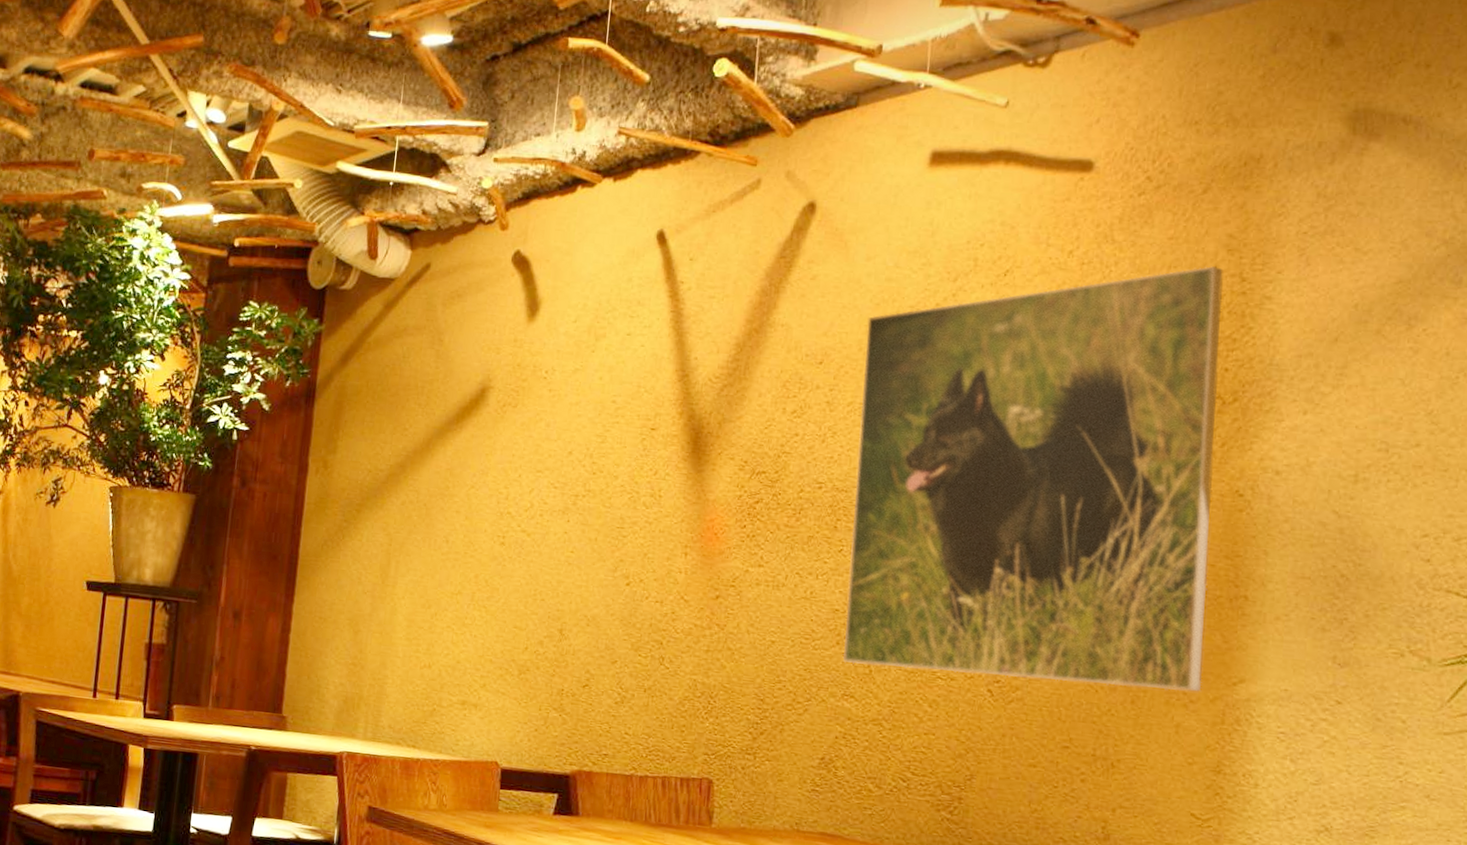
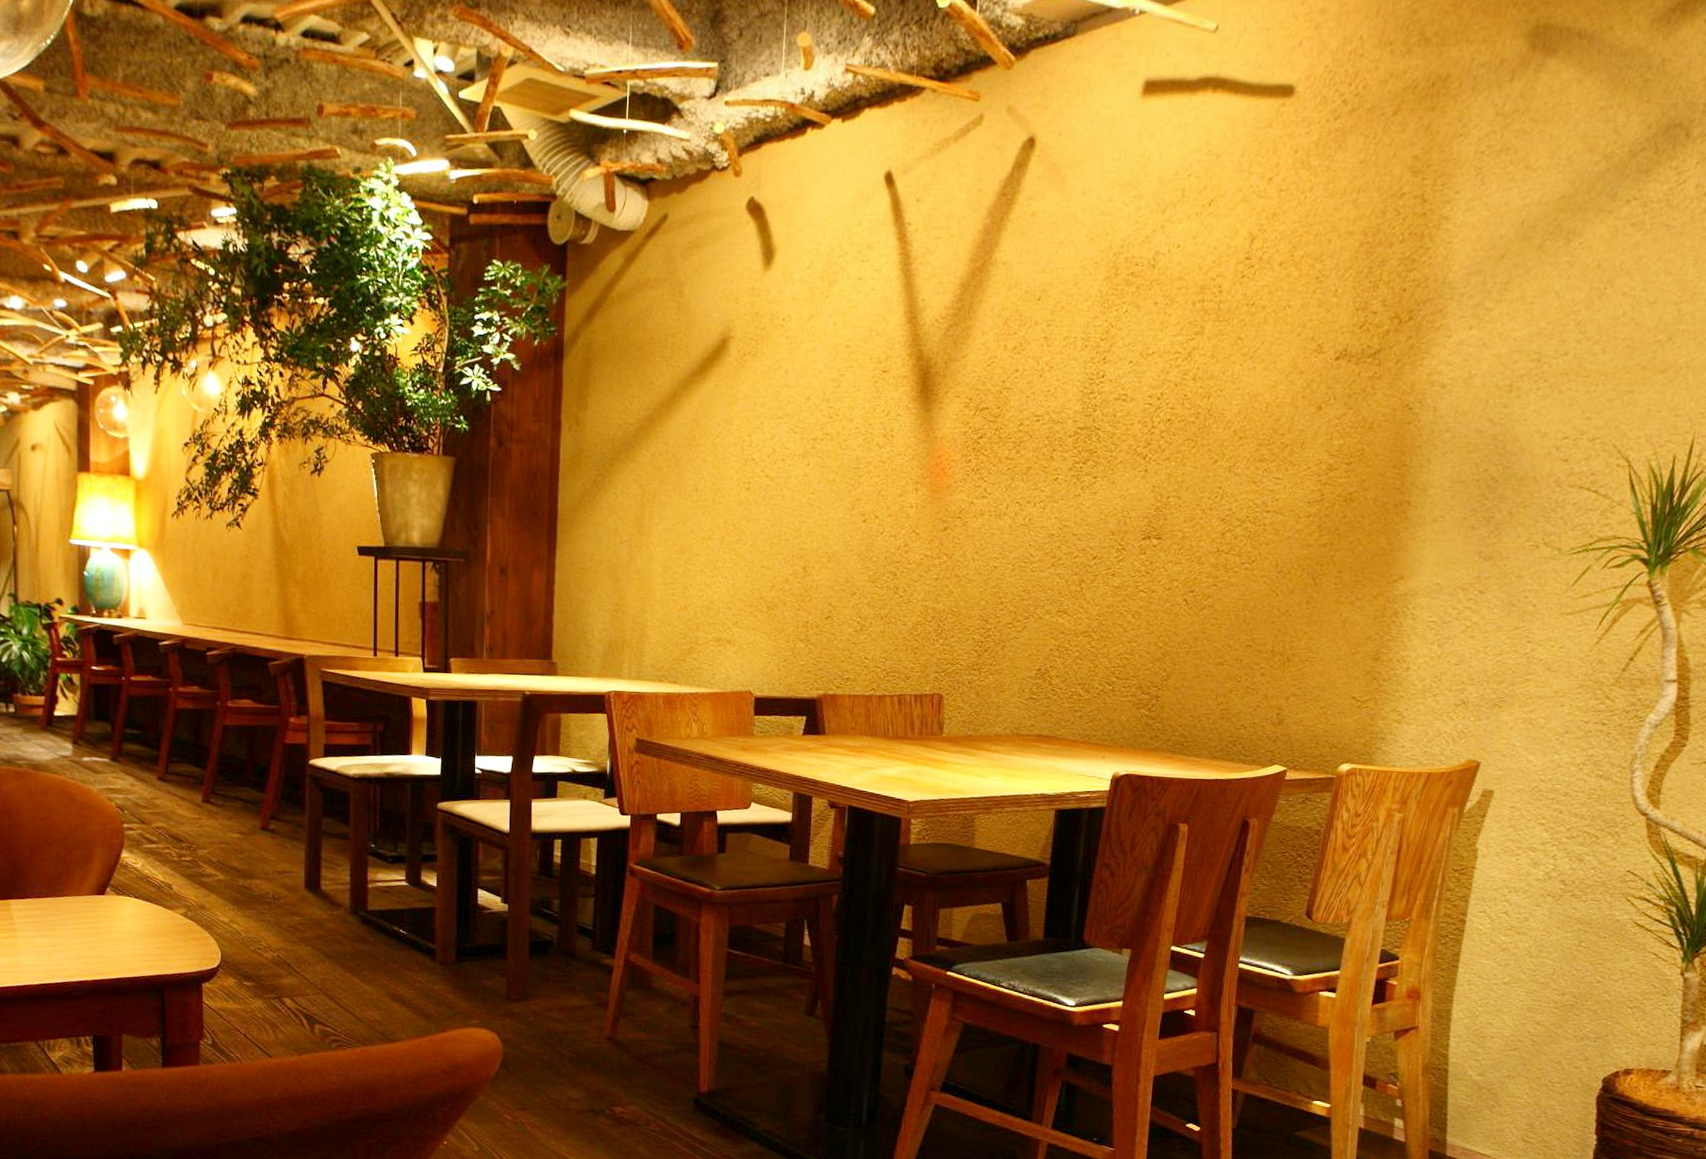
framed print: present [842,266,1223,692] -> none [1057,189,1407,590]

